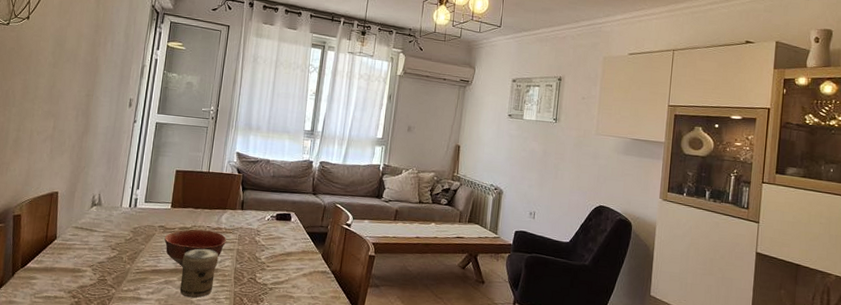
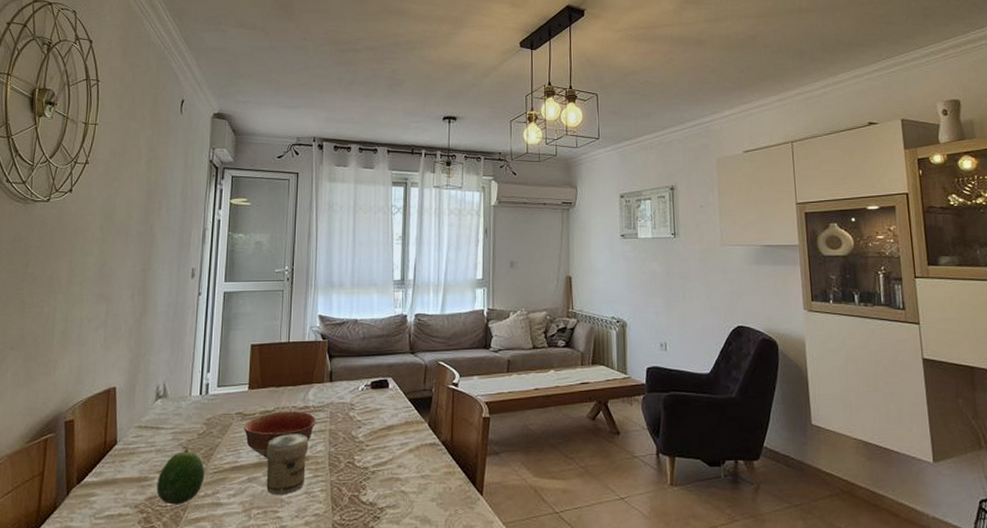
fruit: none [87,250,129,295] -> present [156,449,205,505]

